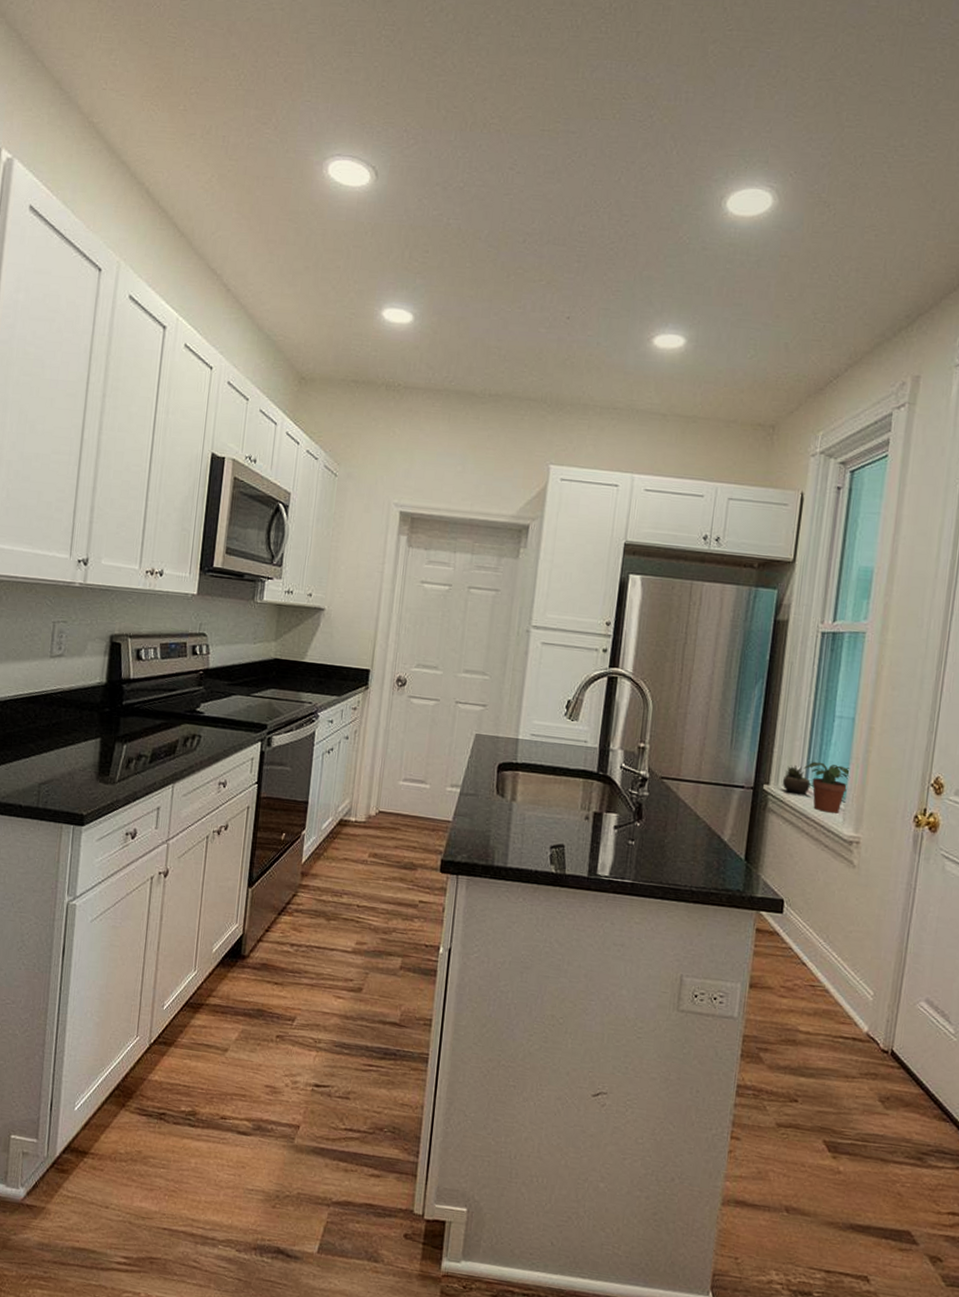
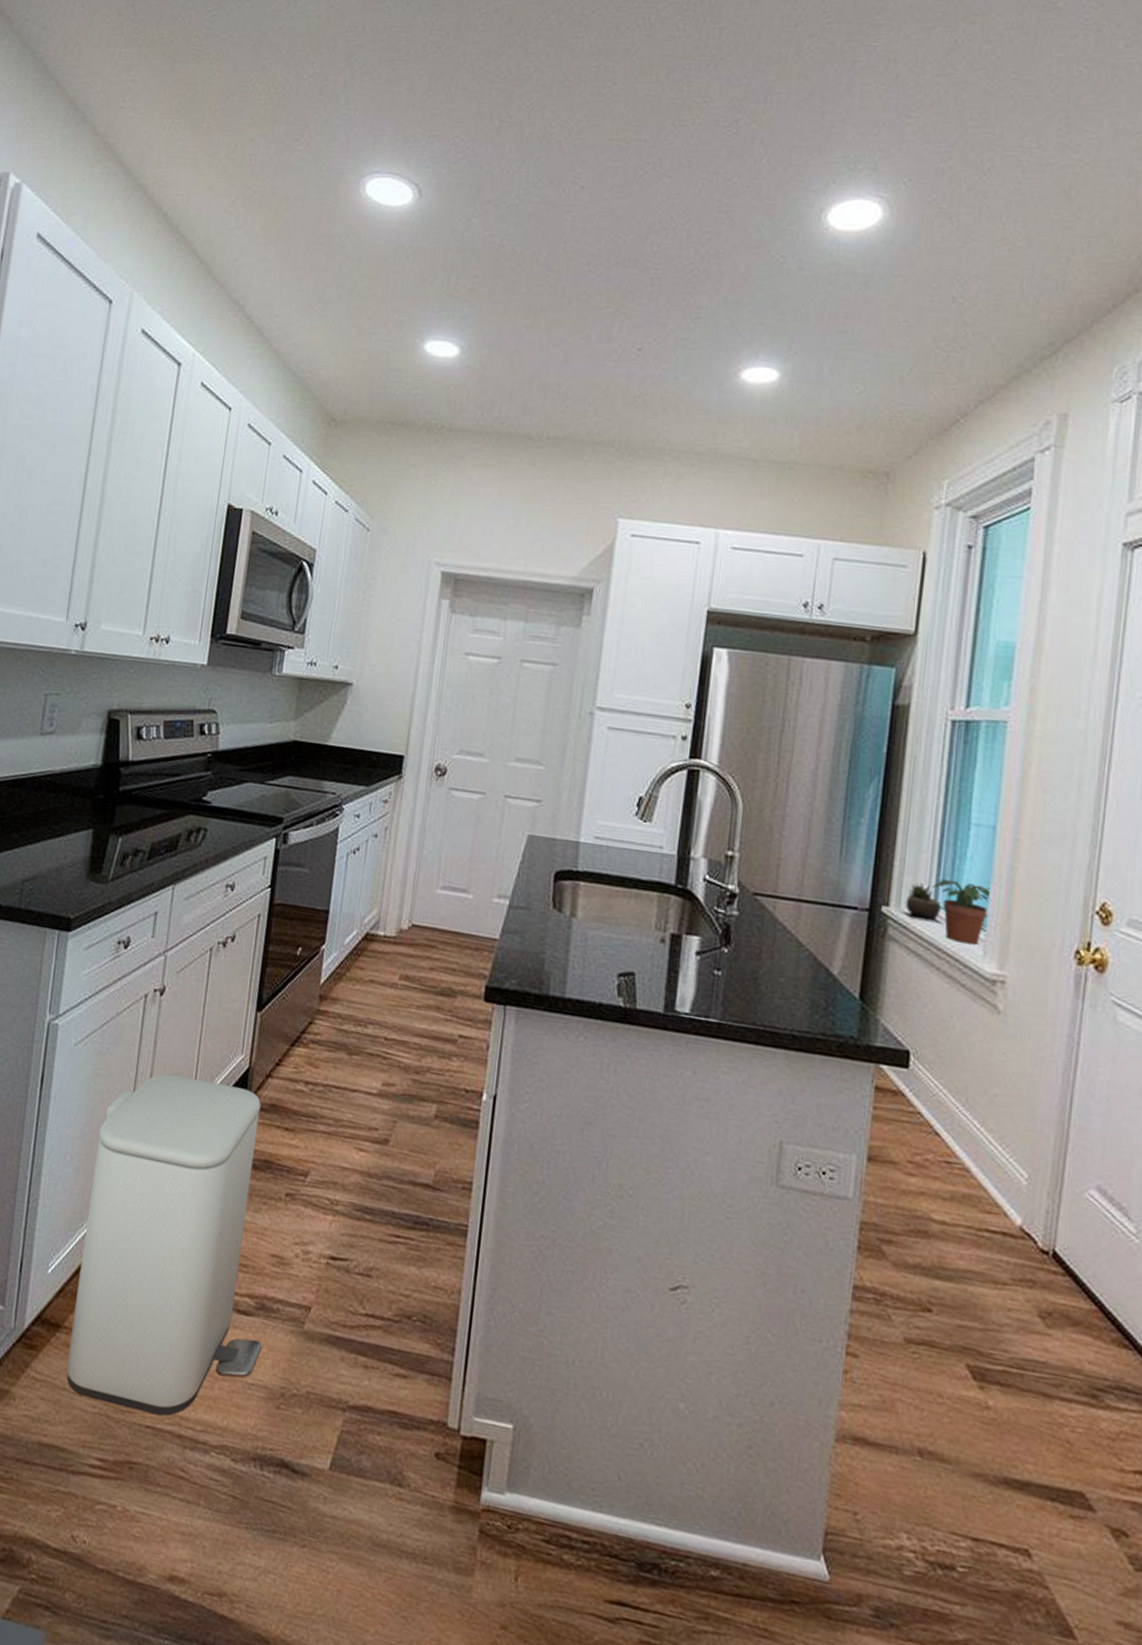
pedal bin: none [93,942,259,1219] -> present [66,1074,262,1416]

